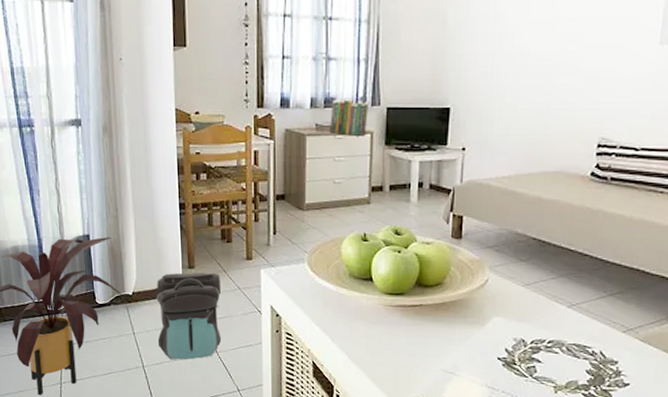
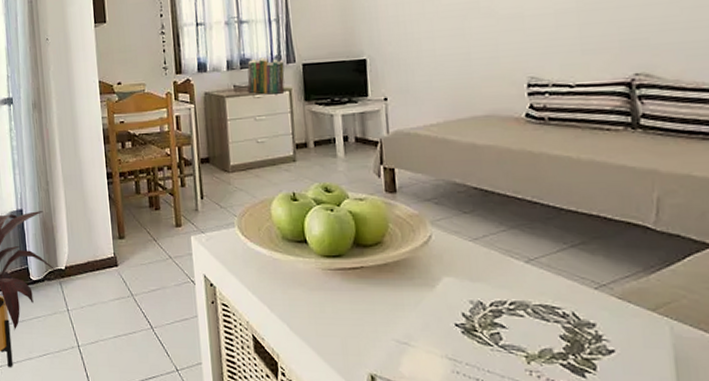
backpack: present [156,272,222,360] -> none [88,242,157,338]

